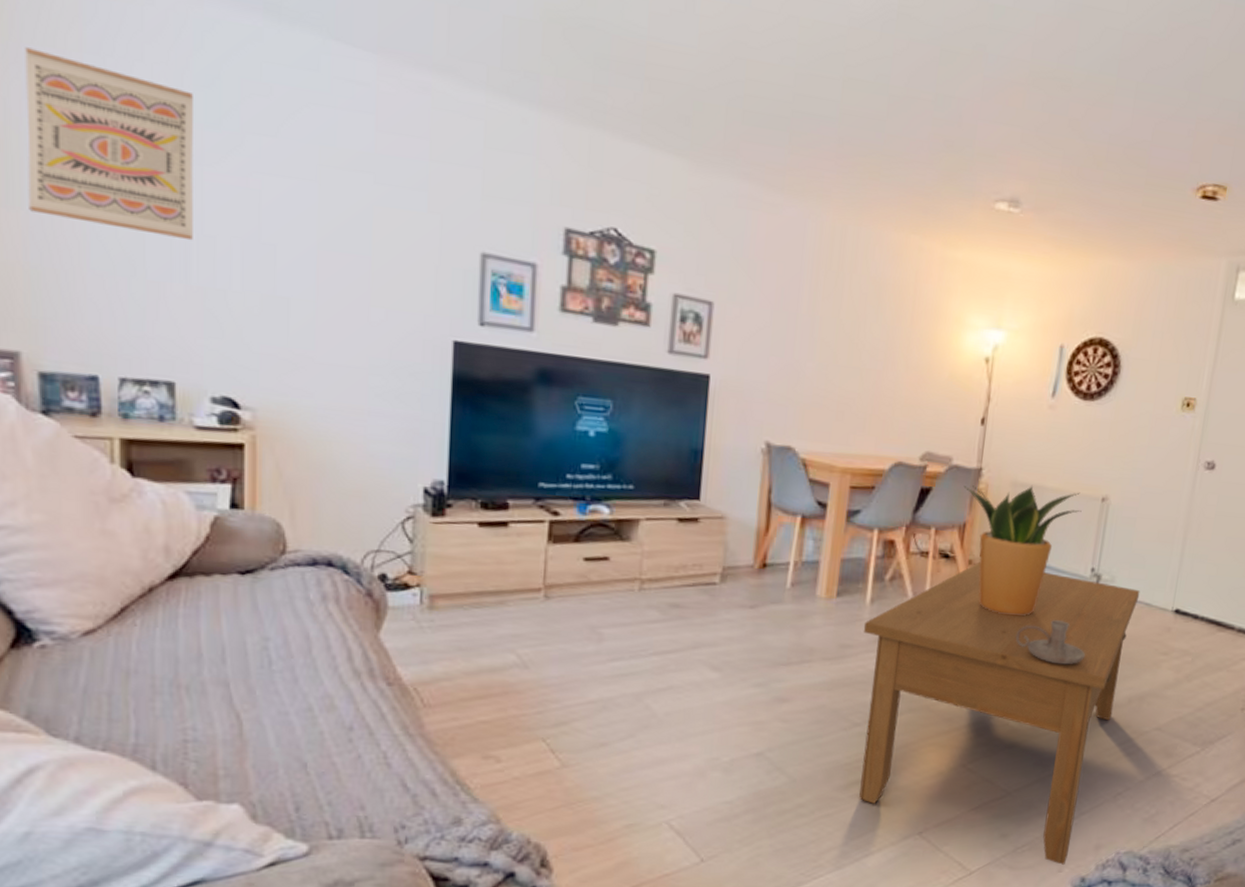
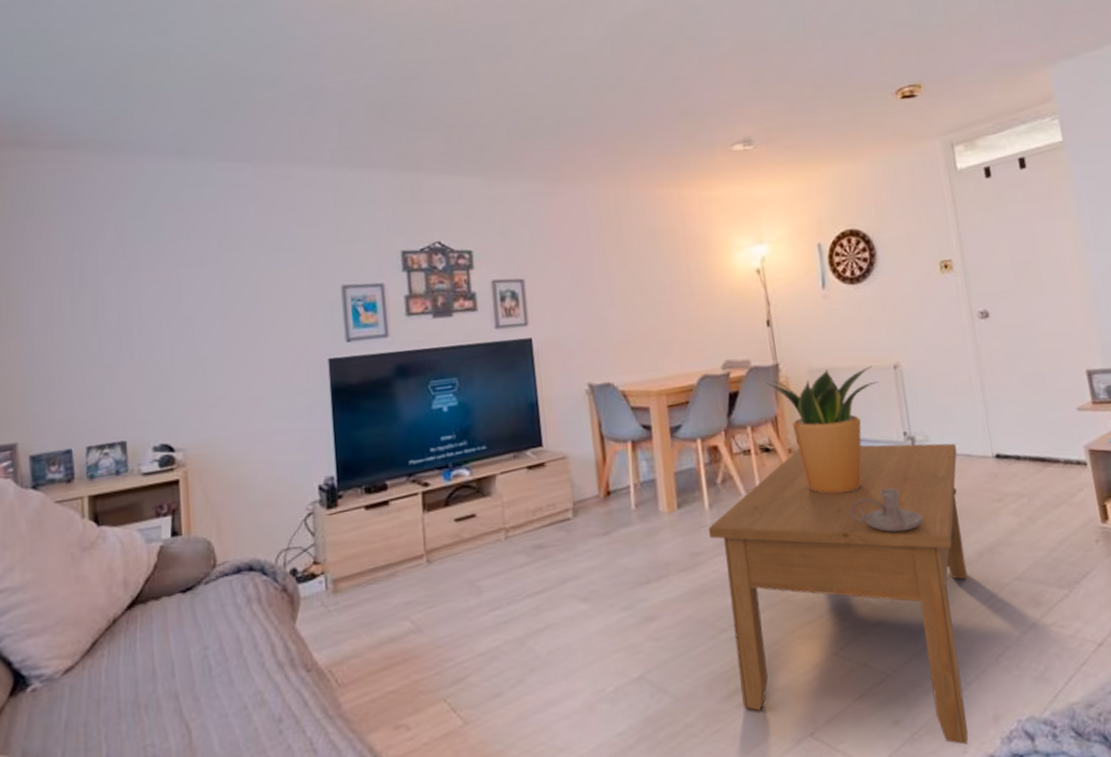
wall art: present [25,47,195,241] -> none [20,220,135,335]

